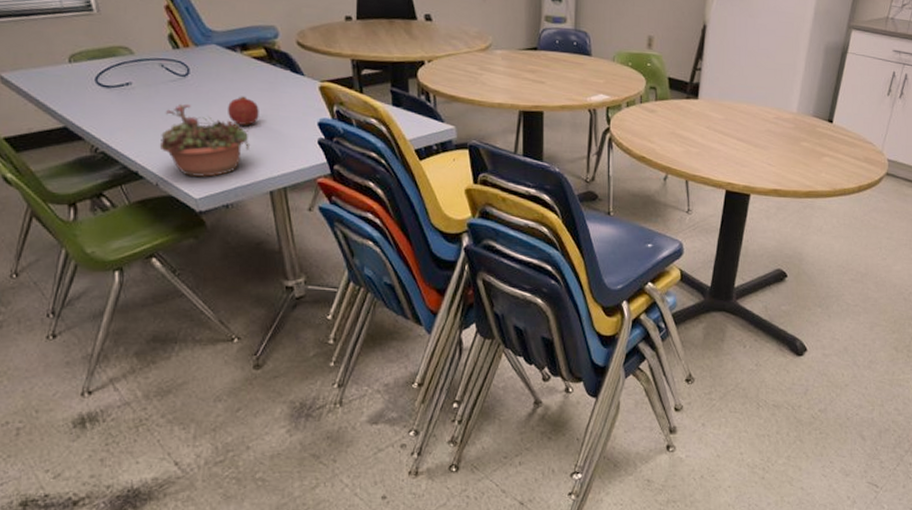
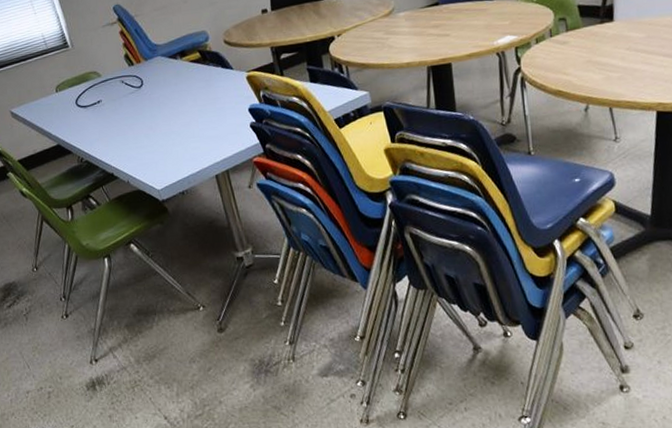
succulent planter: present [159,103,251,177] -> none [126,110,196,171]
fruit: present [228,96,259,125] -> none [175,96,200,122]

